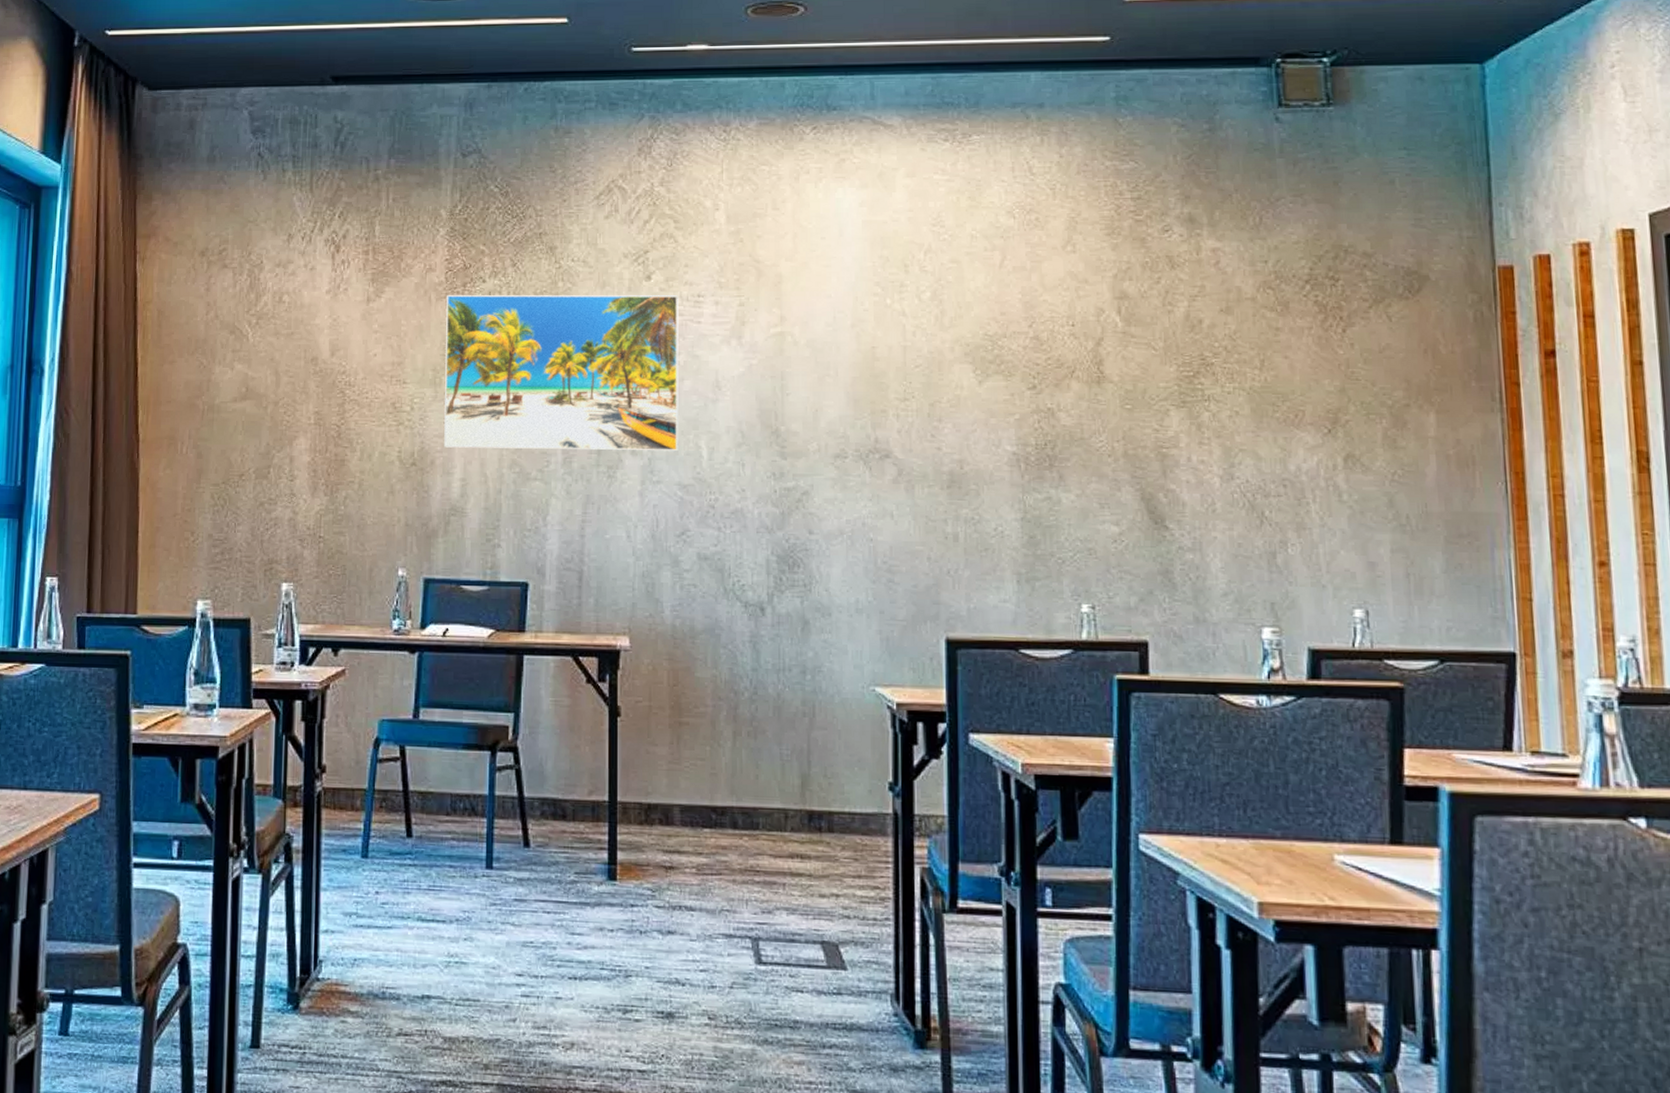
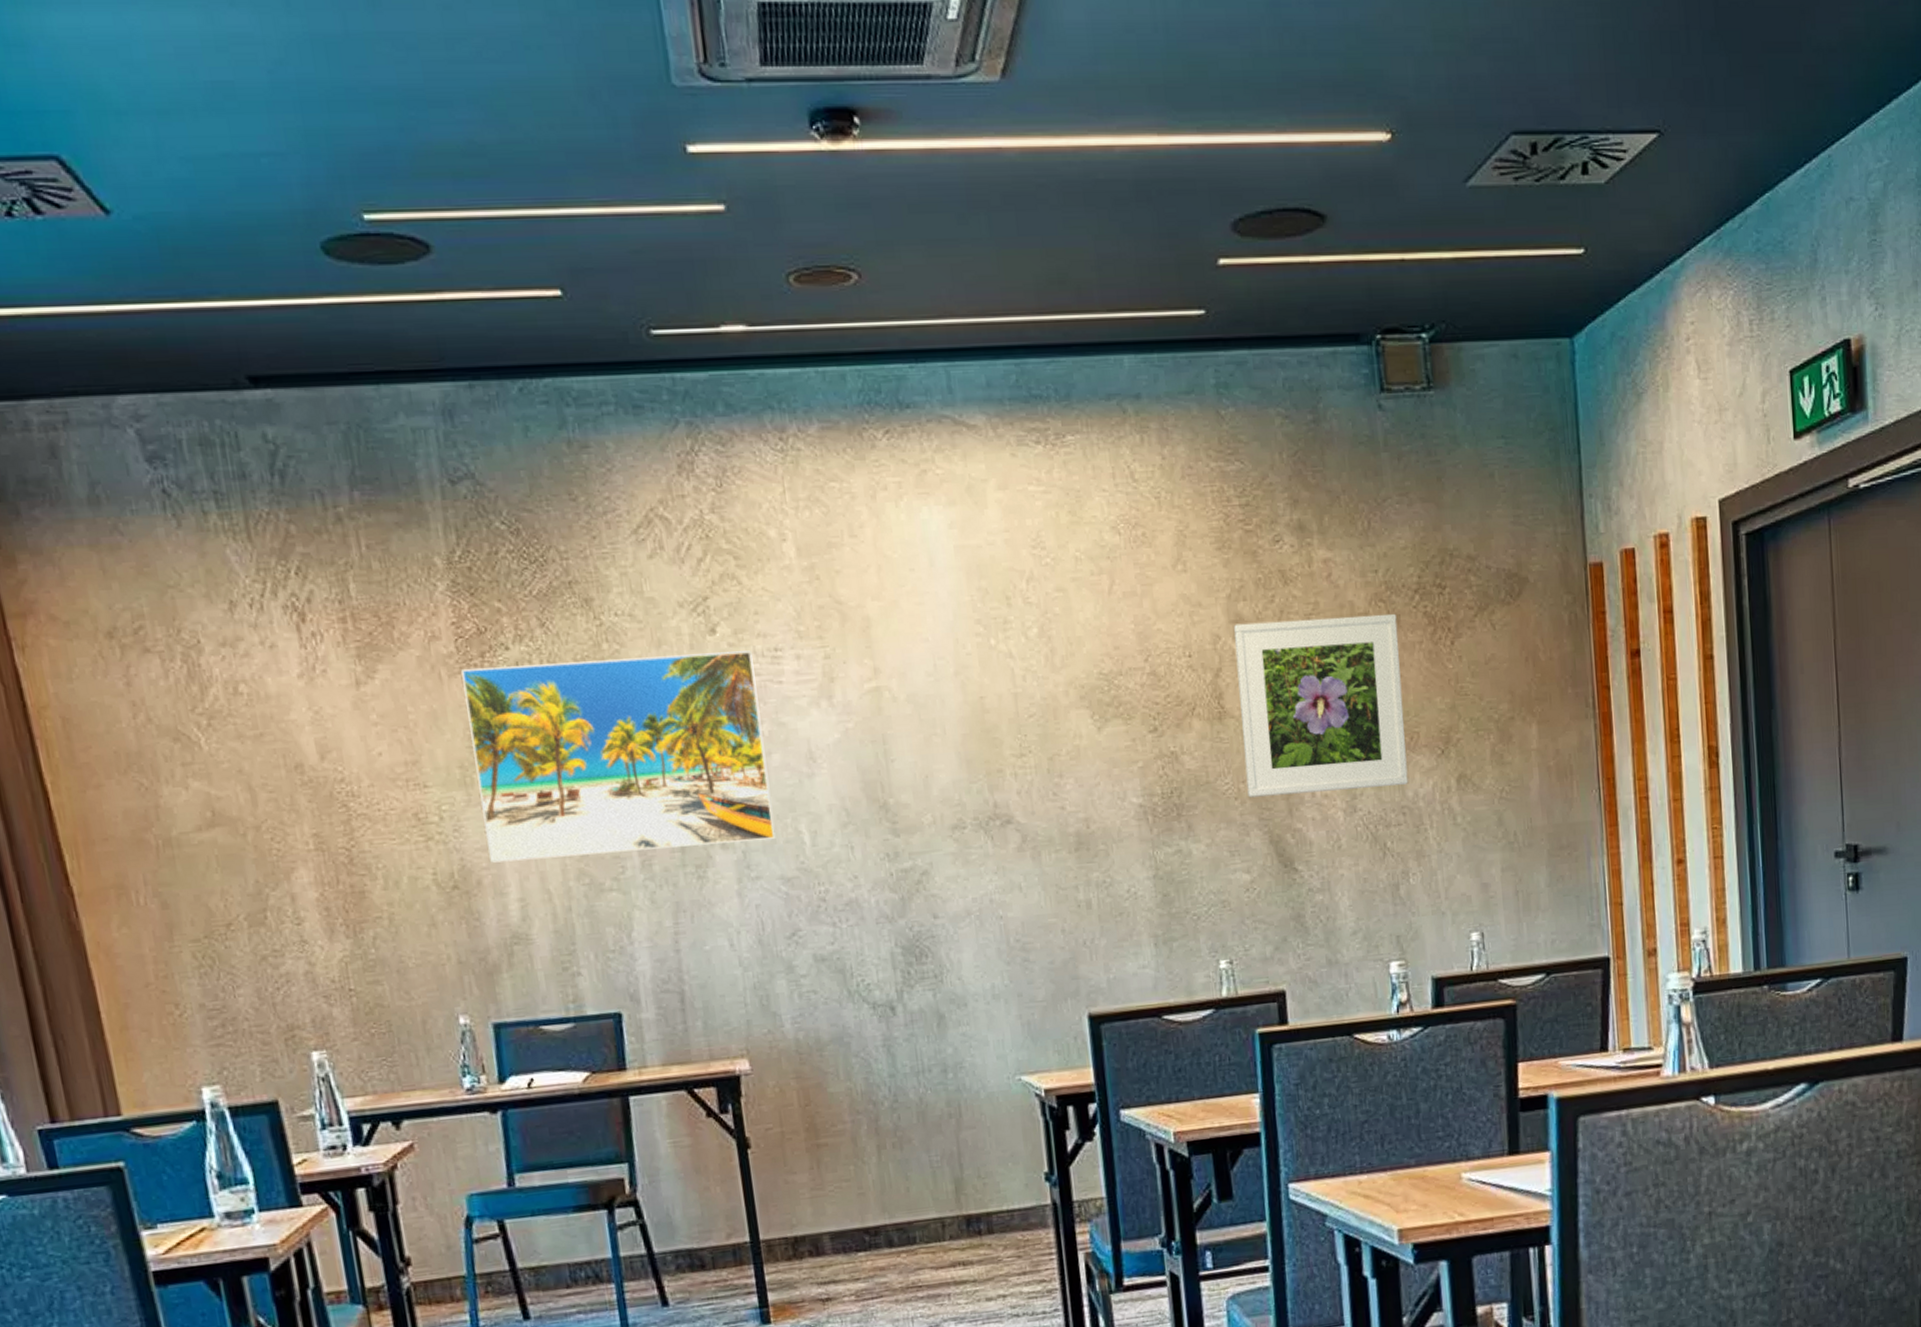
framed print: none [1117,300,1291,458] -> present [1233,613,1408,798]

